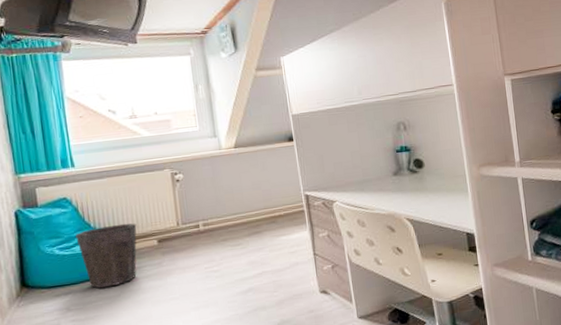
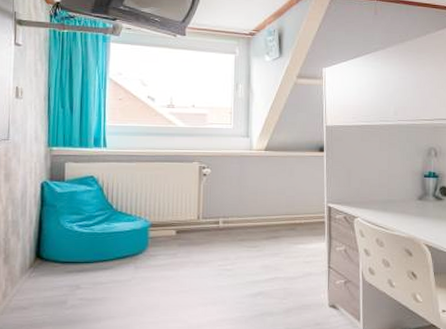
waste bin: present [75,223,137,289] -> none [96,209,158,271]

